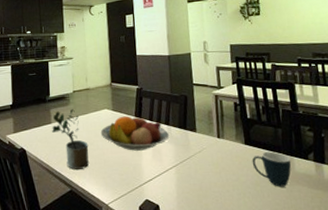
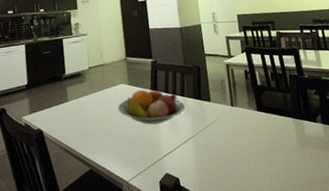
potted plant: present [52,108,90,171] -> none [69,85,108,149]
mug: present [252,151,292,187] -> none [265,116,302,151]

